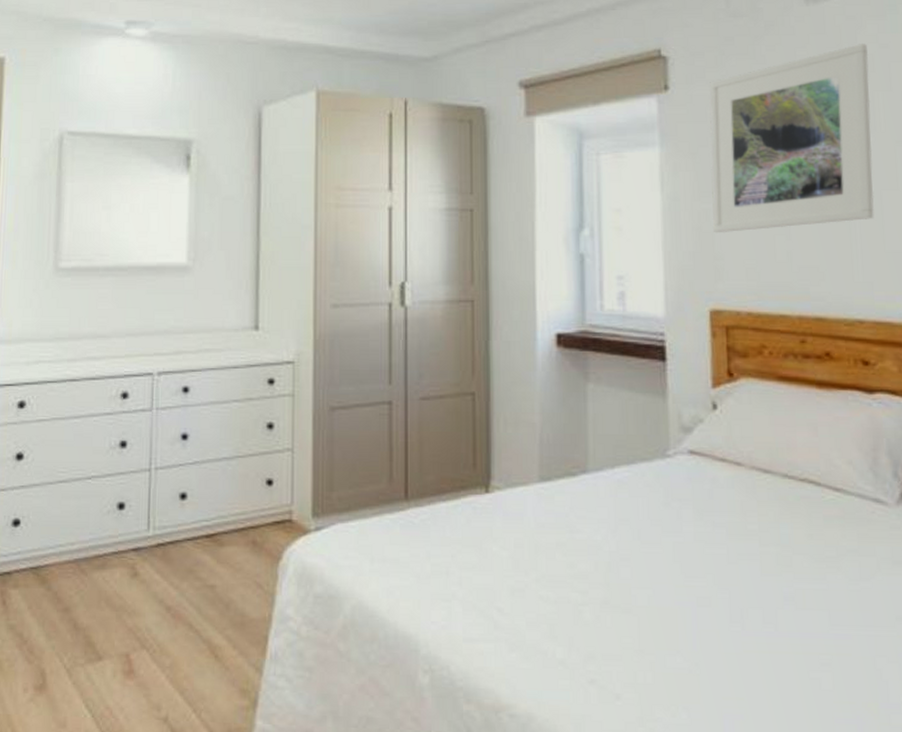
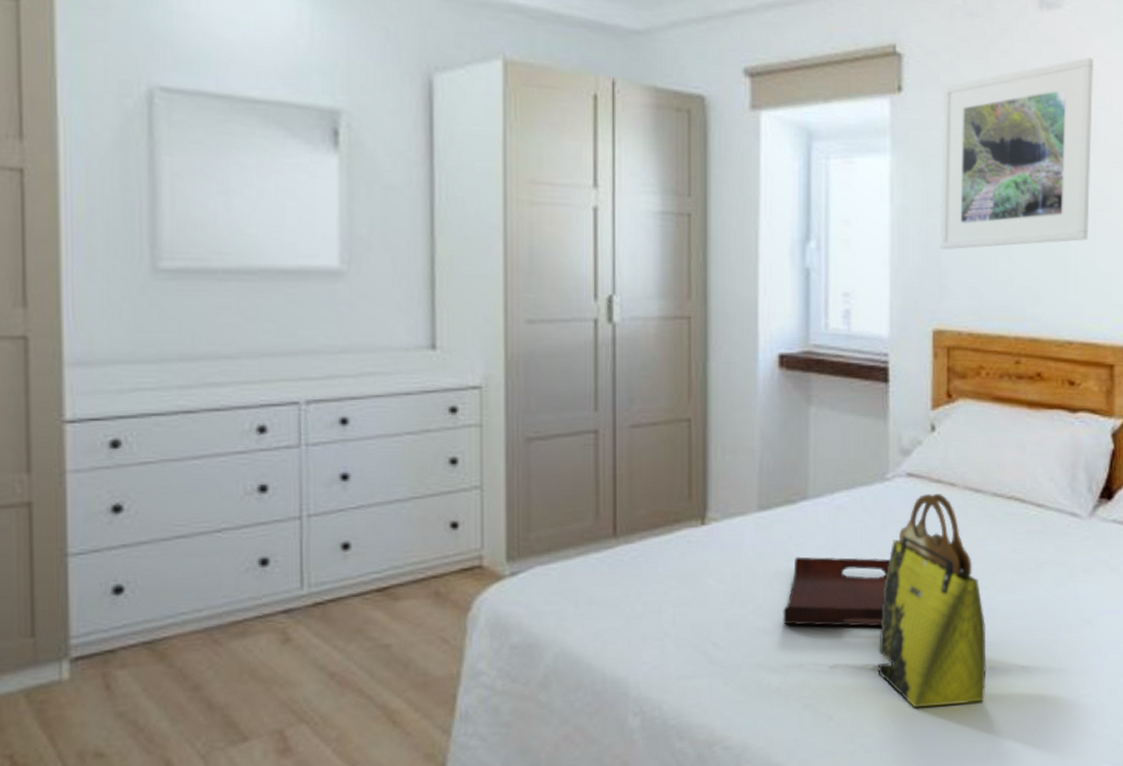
serving tray: none [566,528,675,606] -> present [783,556,890,627]
tote bag: none [666,473,788,699] -> present [877,494,987,708]

